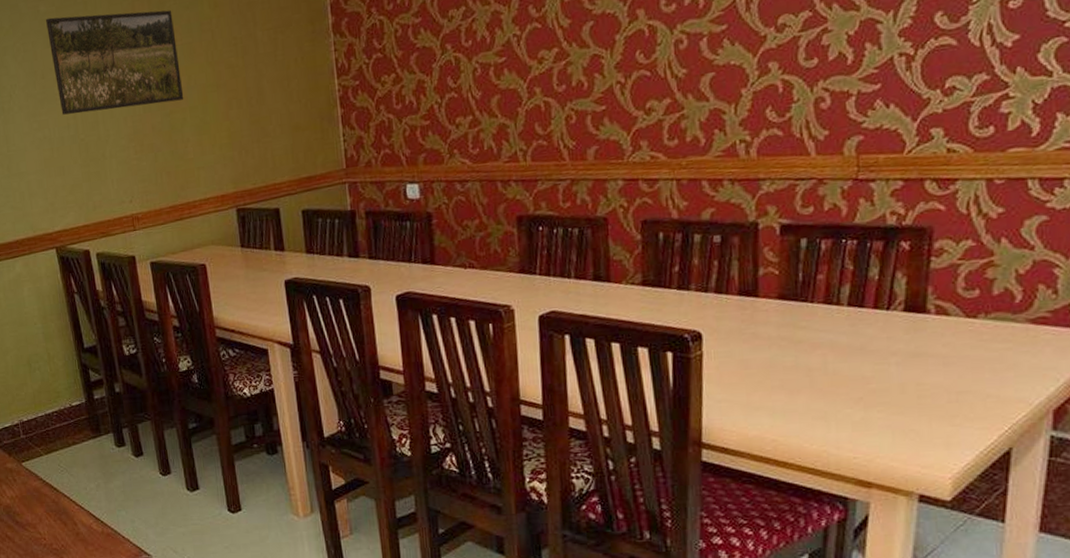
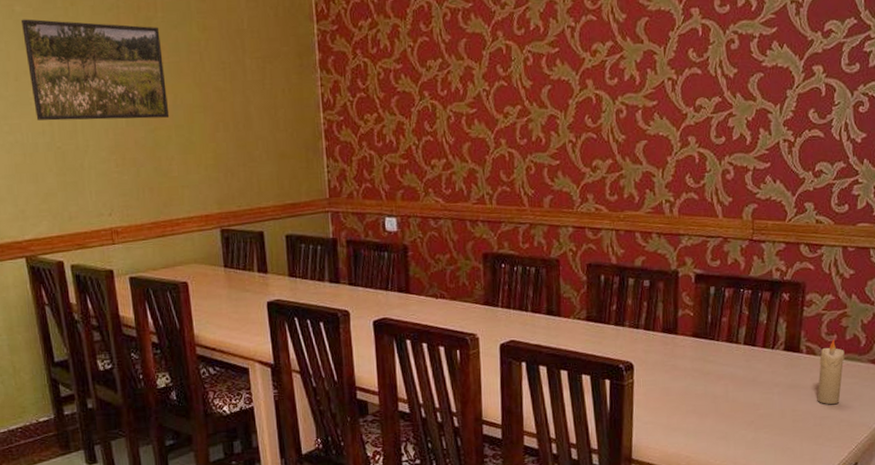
candle: none [951,295,991,377] -> present [817,339,845,405]

